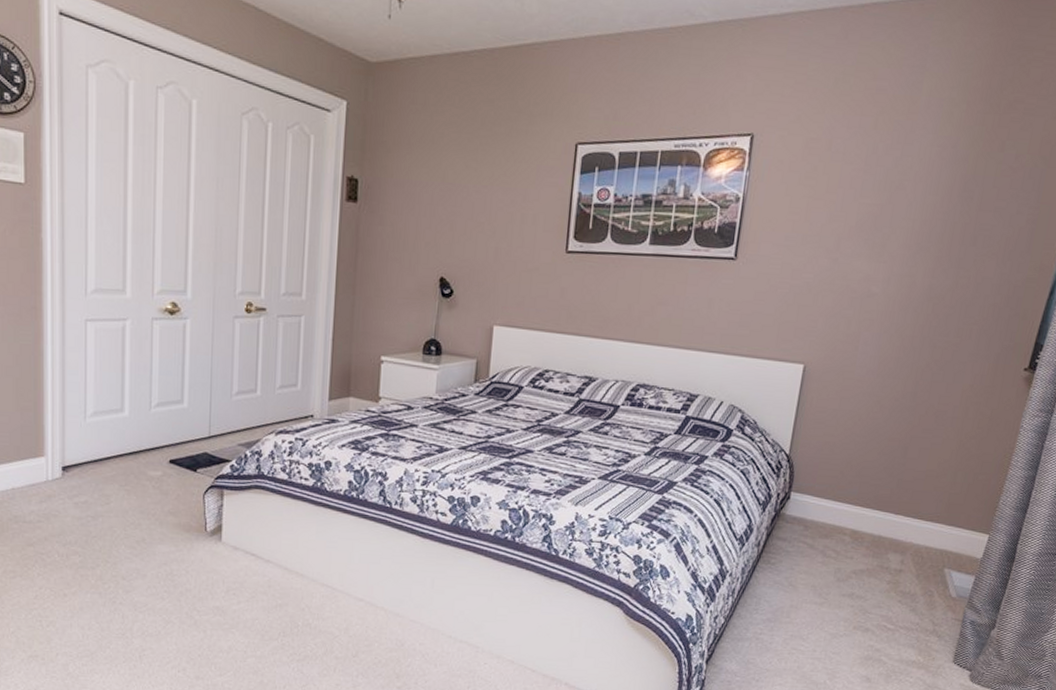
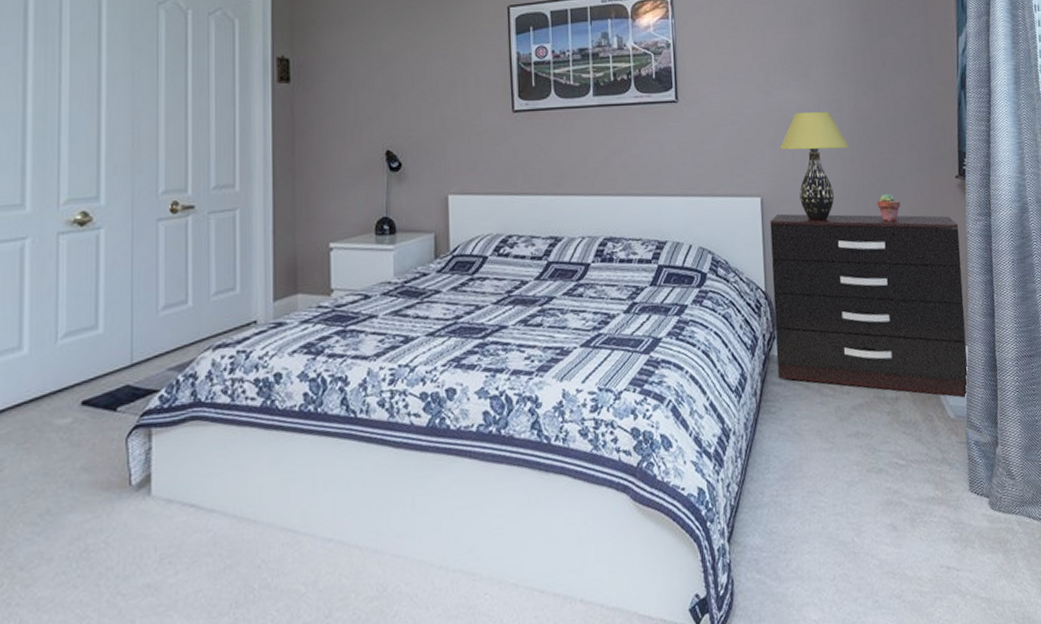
dresser: none [784,382,1013,581] -> present [769,213,969,398]
table lamp: none [835,284,913,396] -> present [780,112,850,221]
potted succulent: none [928,377,954,406] -> present [877,193,901,222]

